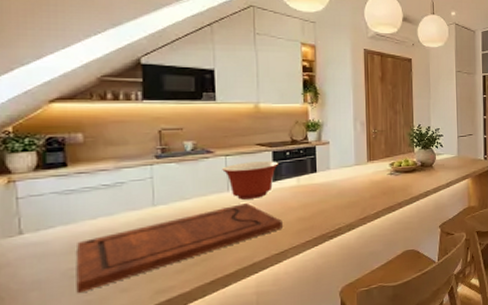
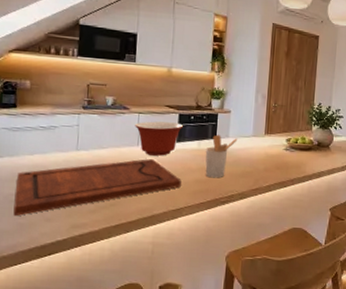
utensil holder: none [306,168,340,214] -> present [205,134,238,178]

